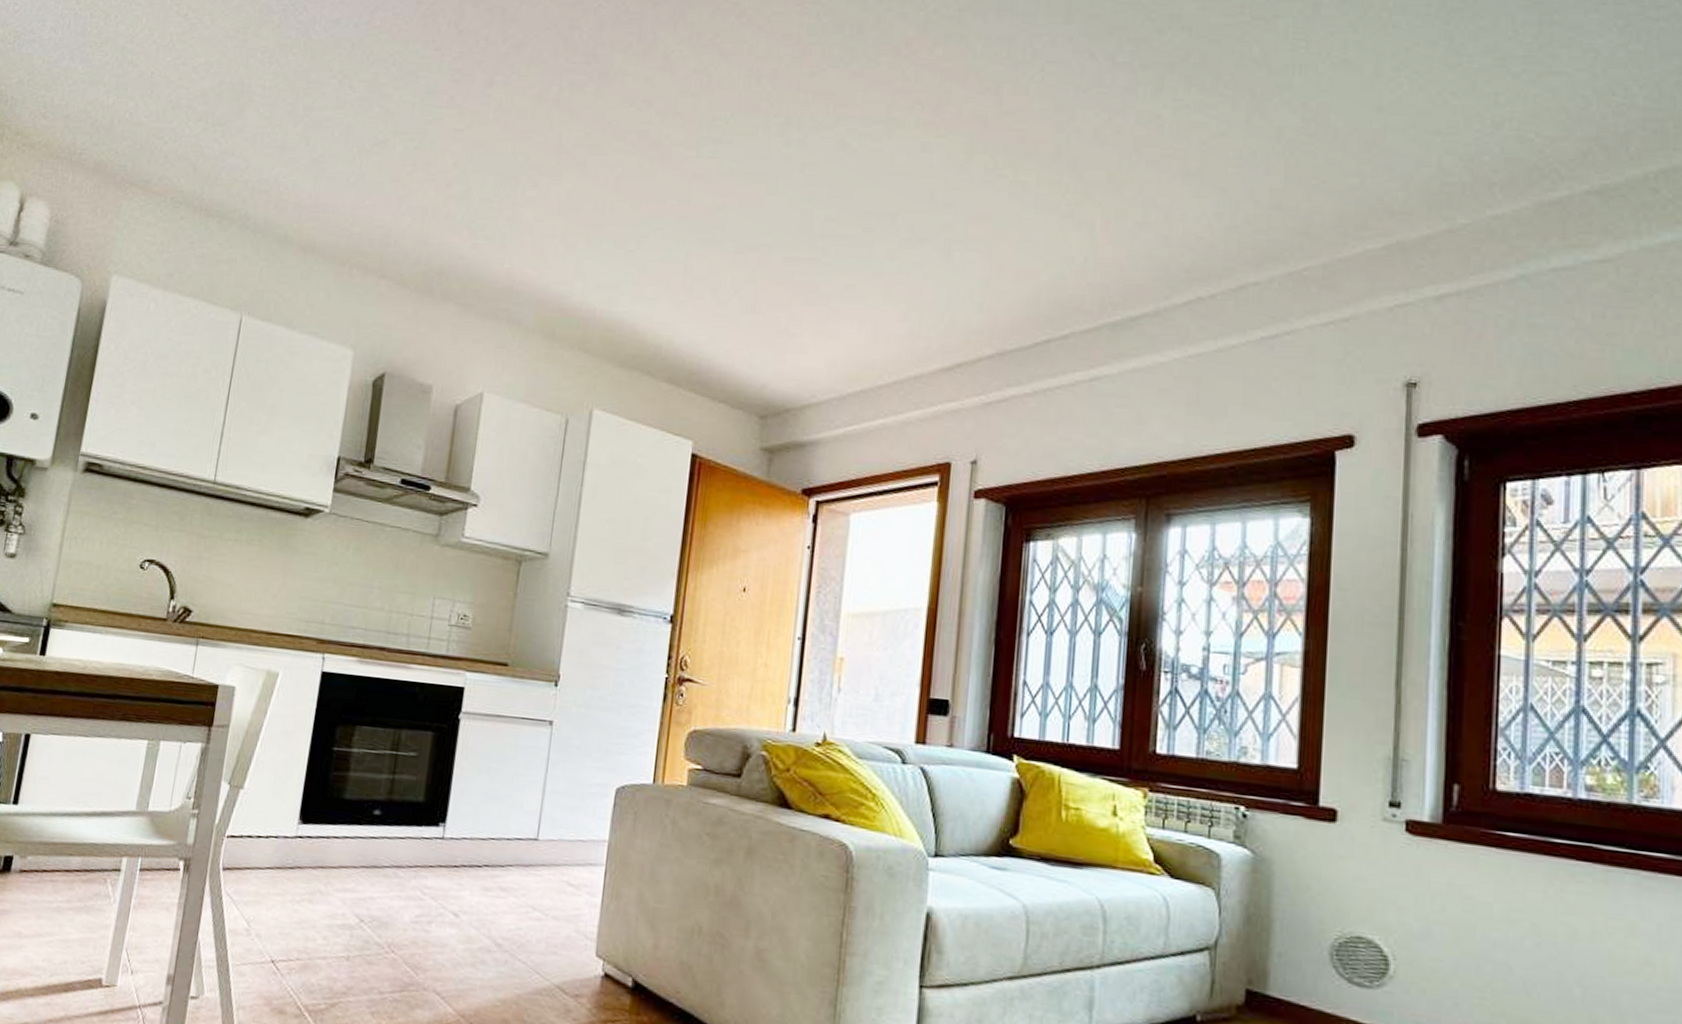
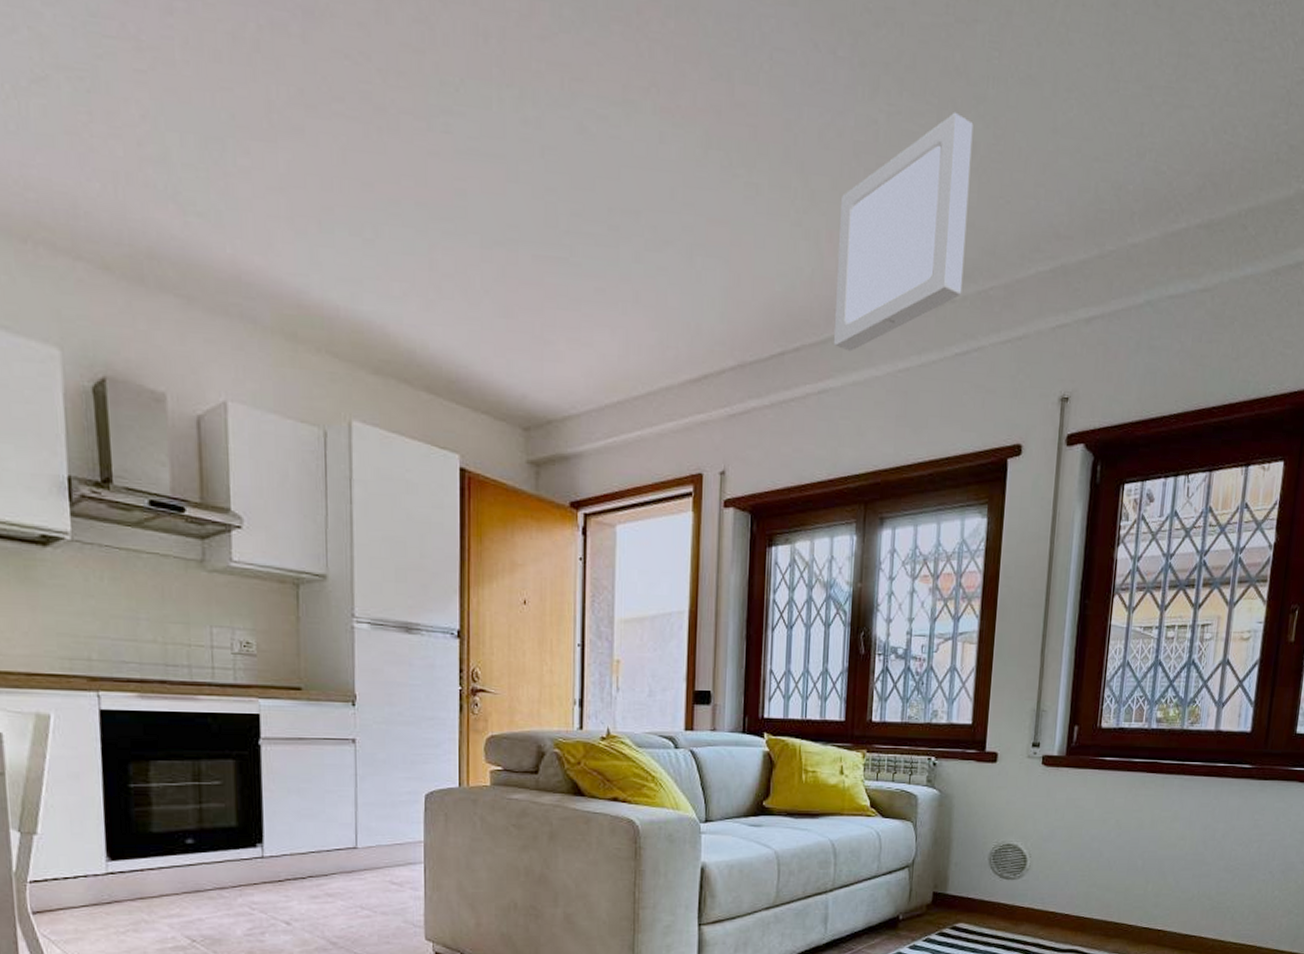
ceiling light: none [1108,100,1277,338] -> present [833,112,974,352]

